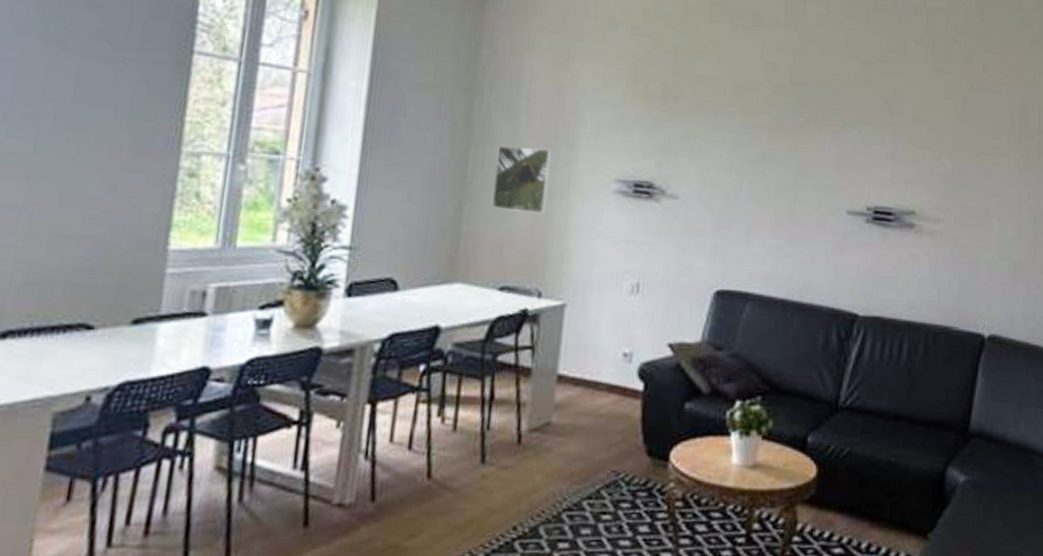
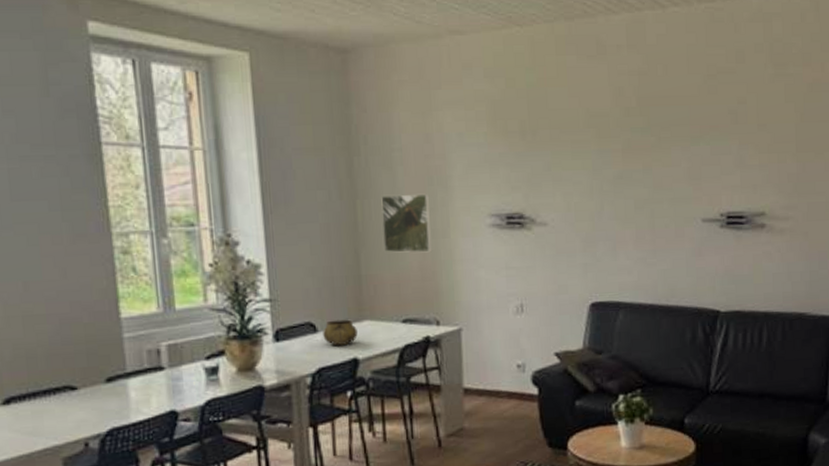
decorative bowl: none [404,279,445,310] -> present [323,319,358,346]

